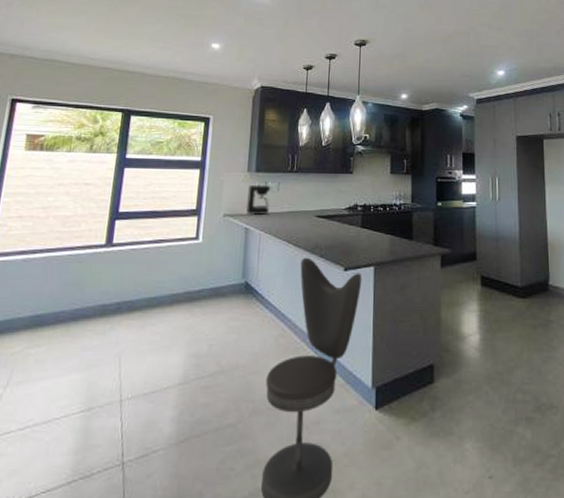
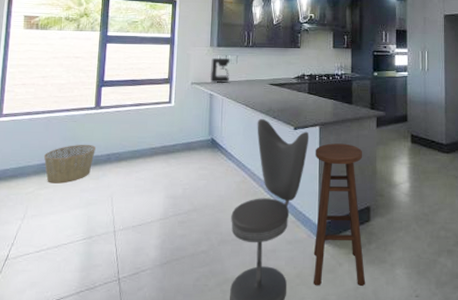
basket: none [37,290,104,340] -> present [43,144,96,184]
bar stool: none [365,287,429,467] -> present [313,143,366,286]

